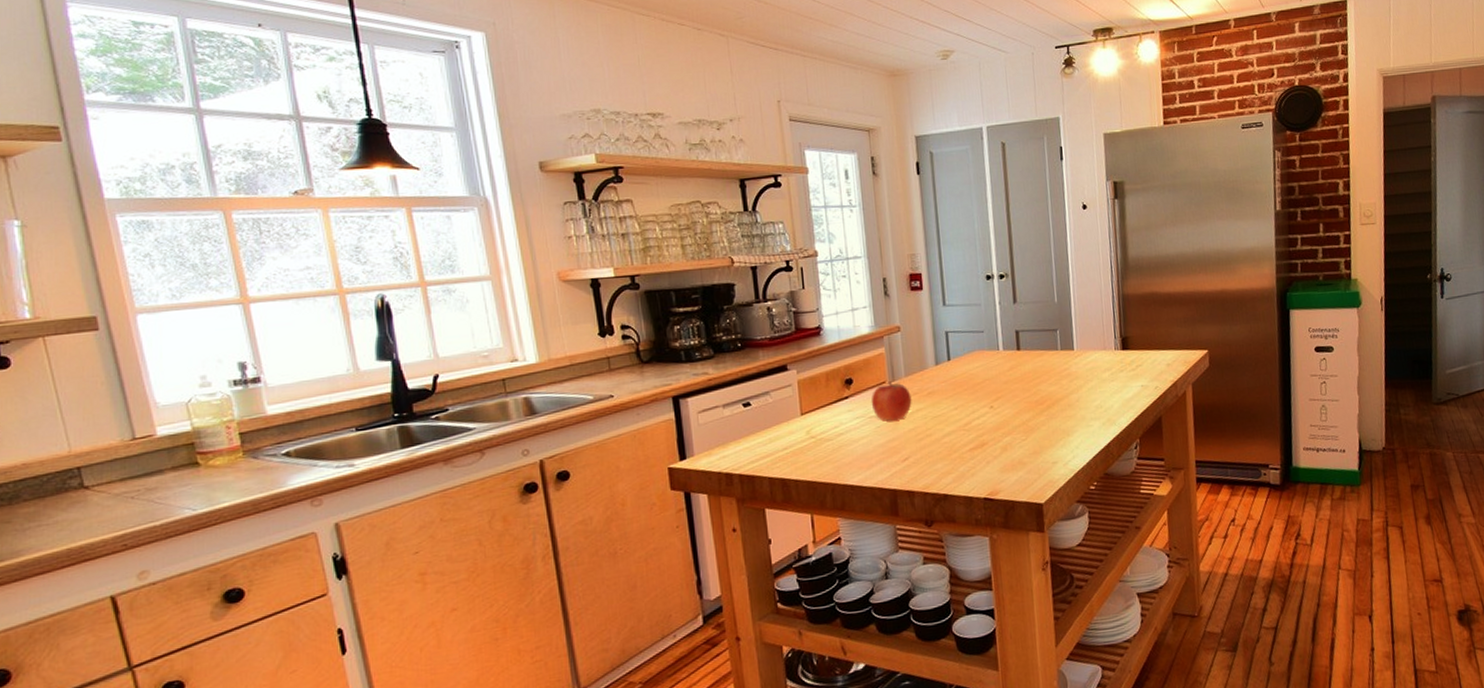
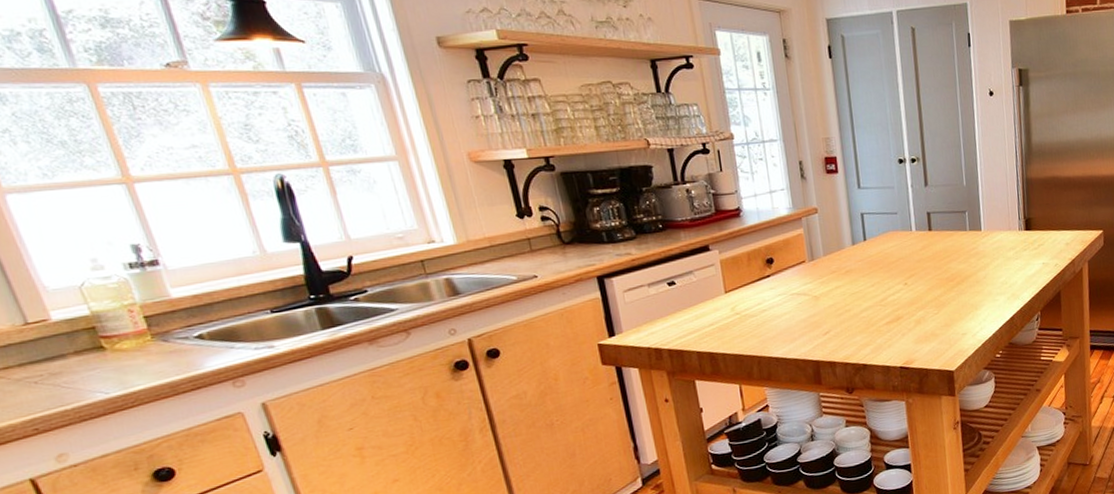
fruit: present [871,381,912,421] -> none [791,260,831,298]

